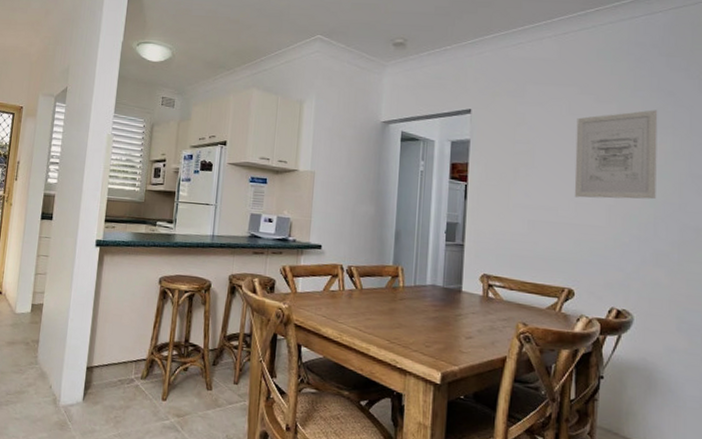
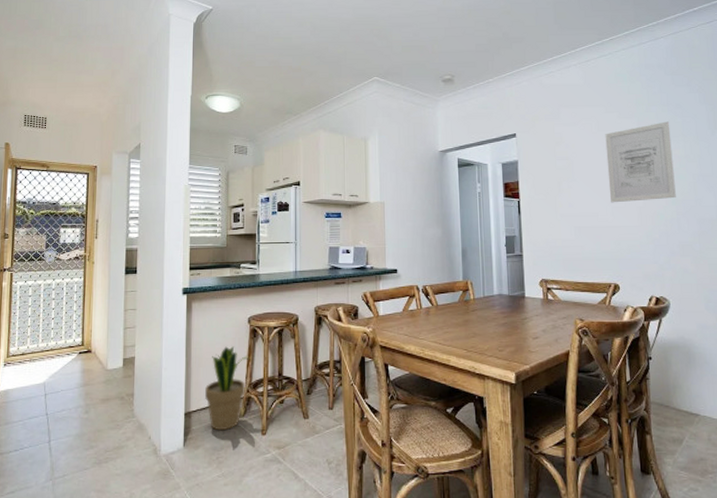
potted plant: none [108,304,158,390] -> present [205,346,250,431]

